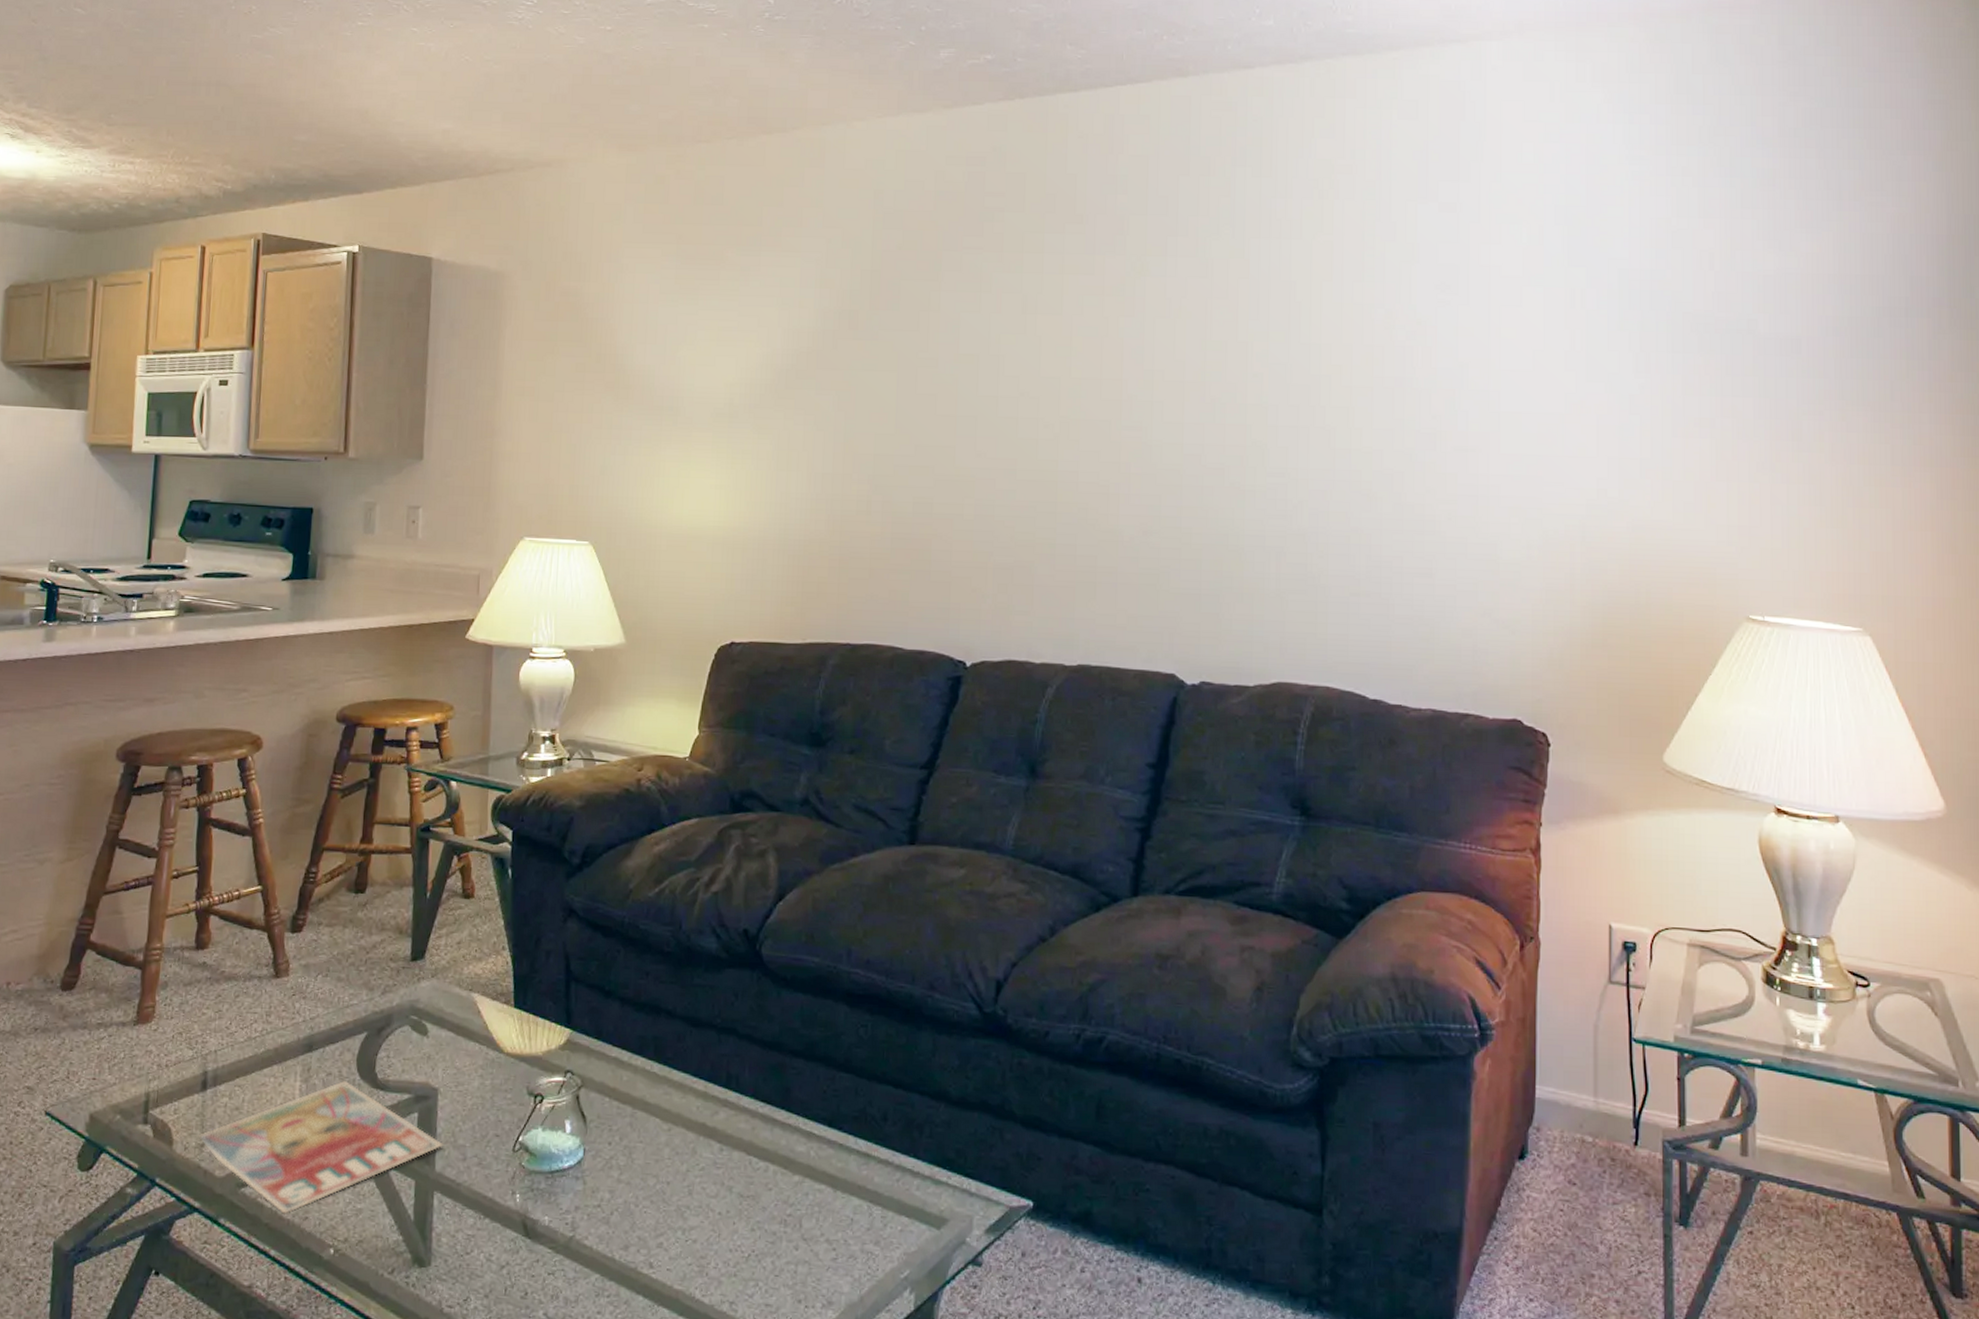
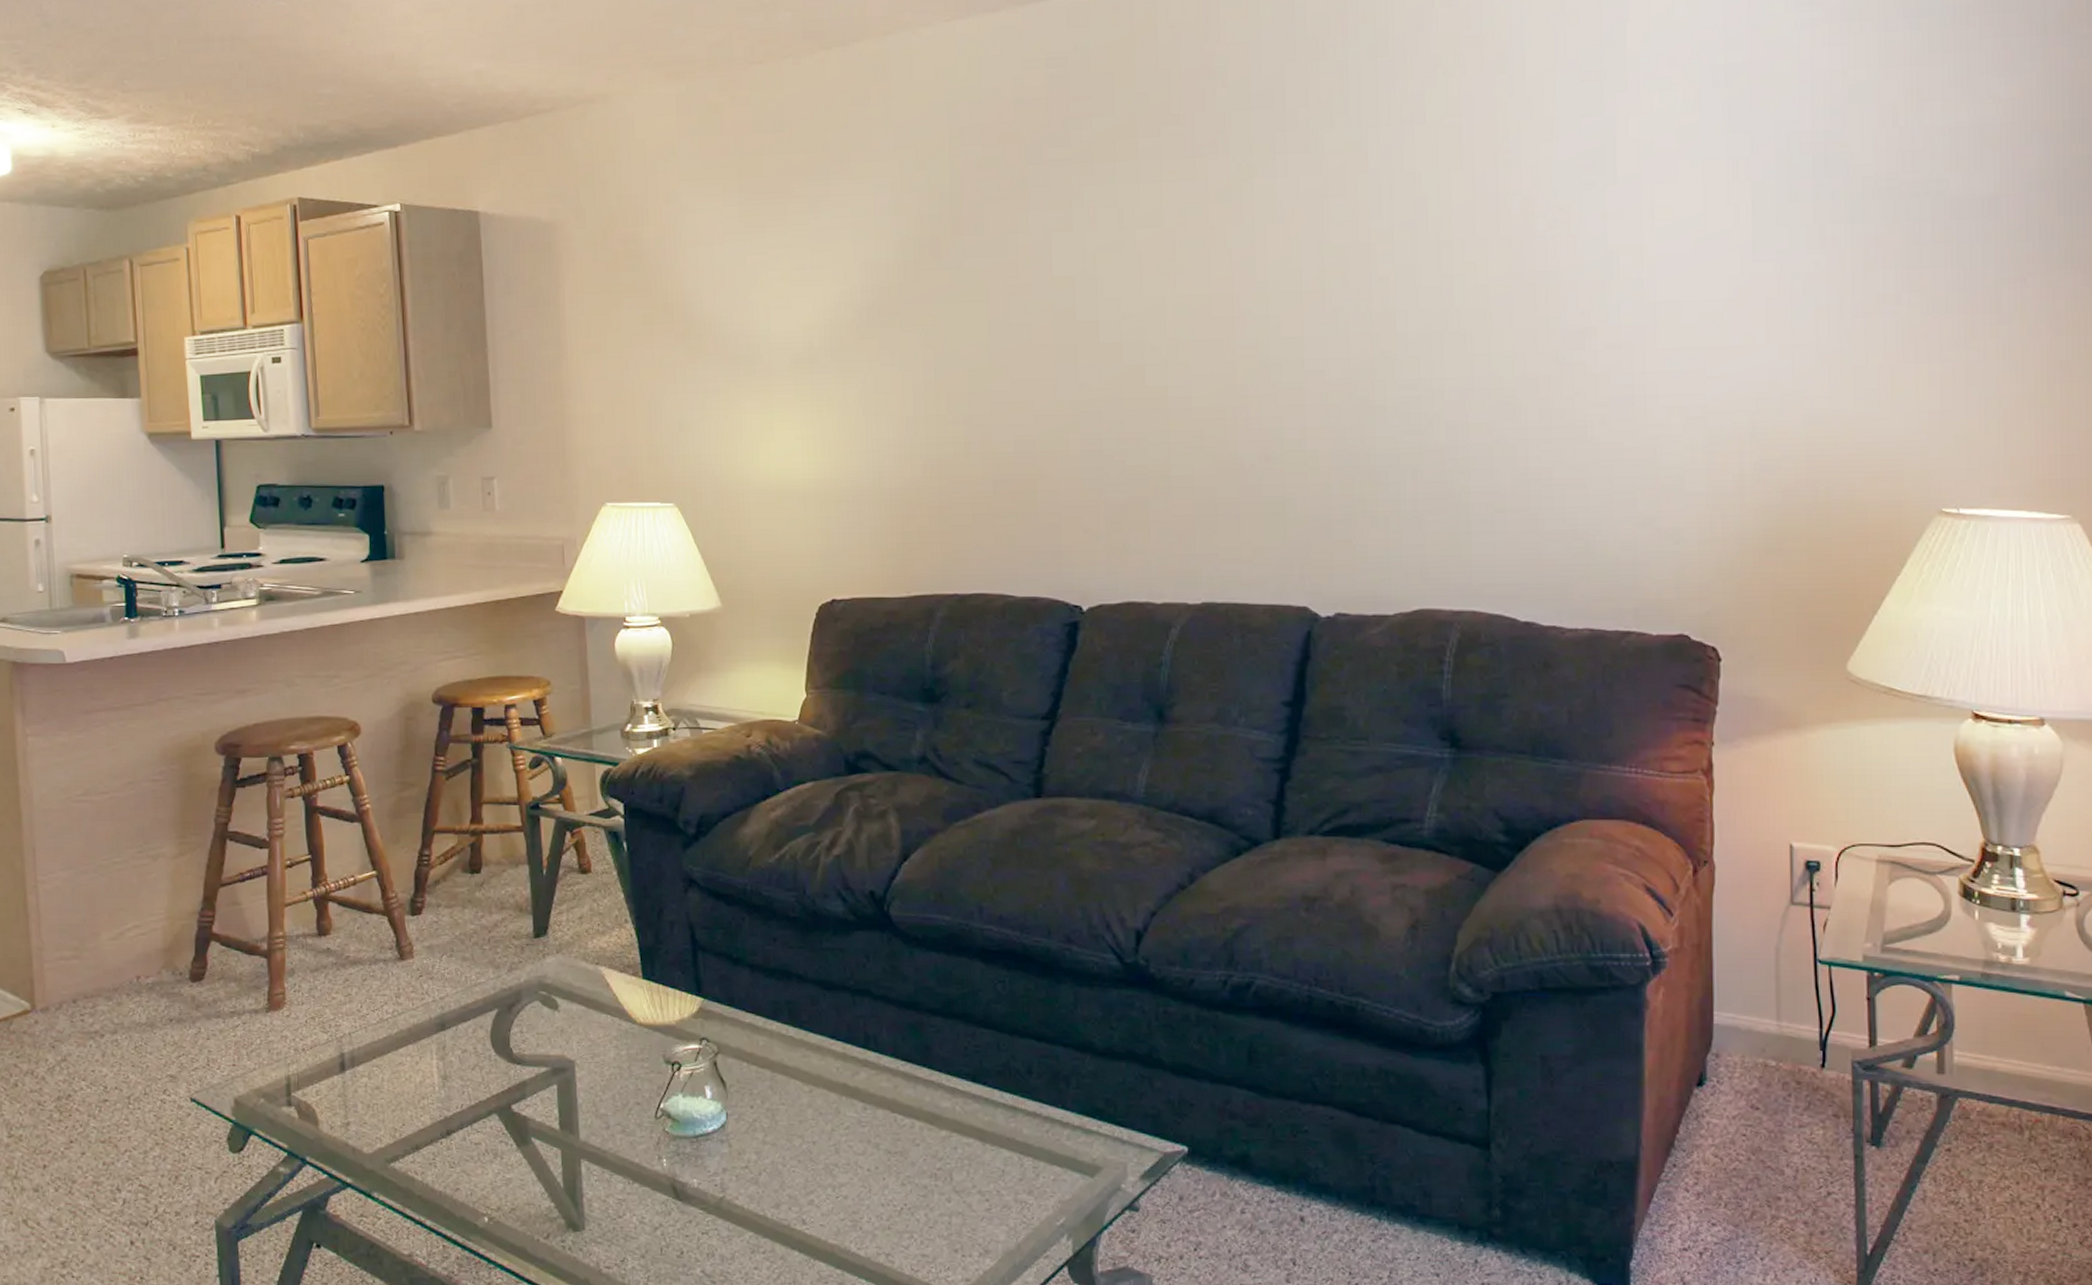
magazine: present [198,1081,443,1214] -> none [342,1057,585,1186]

